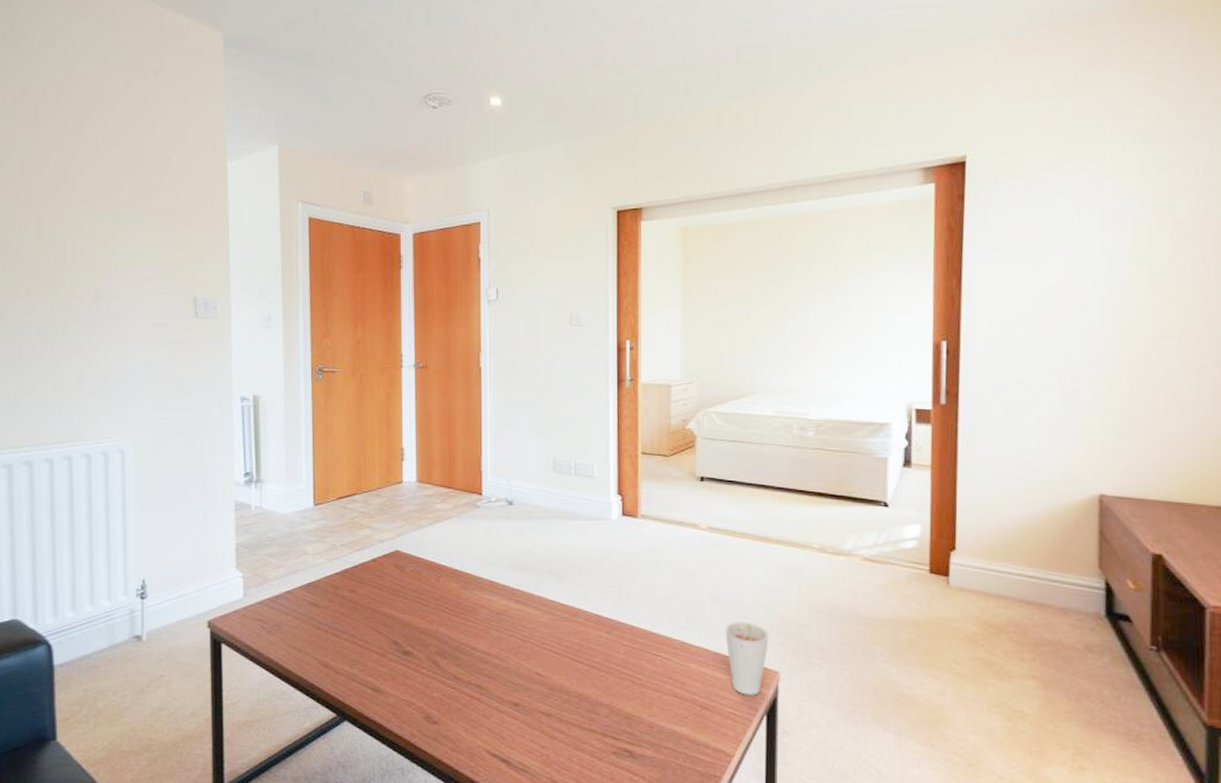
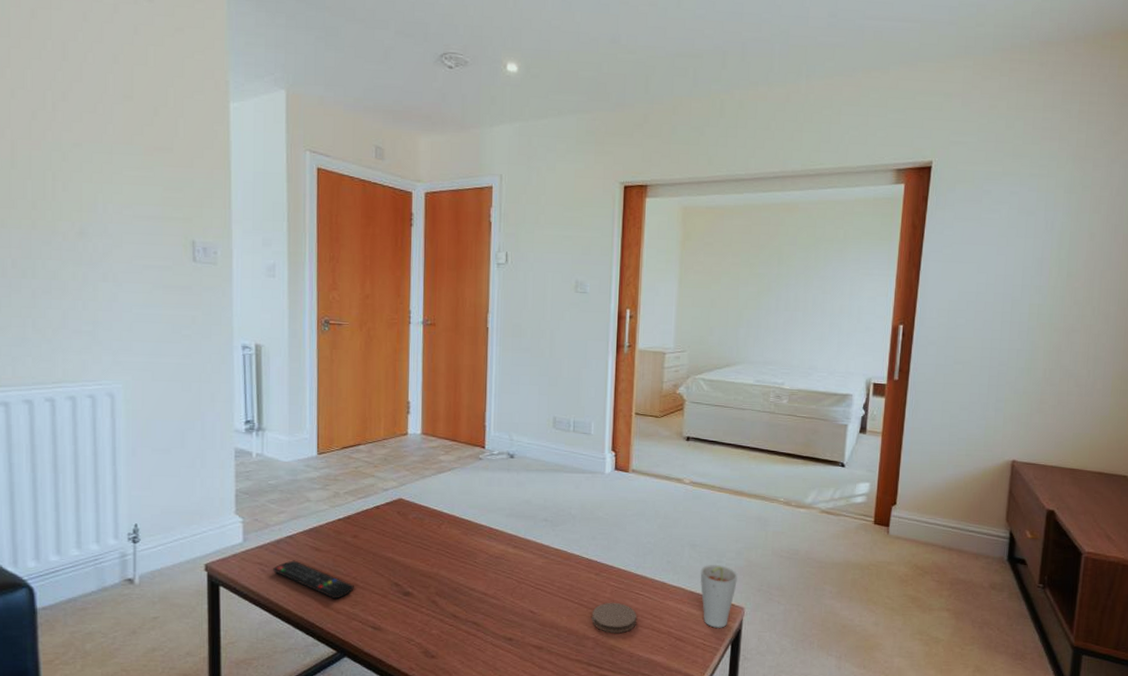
remote control: none [273,616,353,658] -> present [273,560,354,599]
coaster: none [605,664,655,700] -> present [592,602,637,634]

